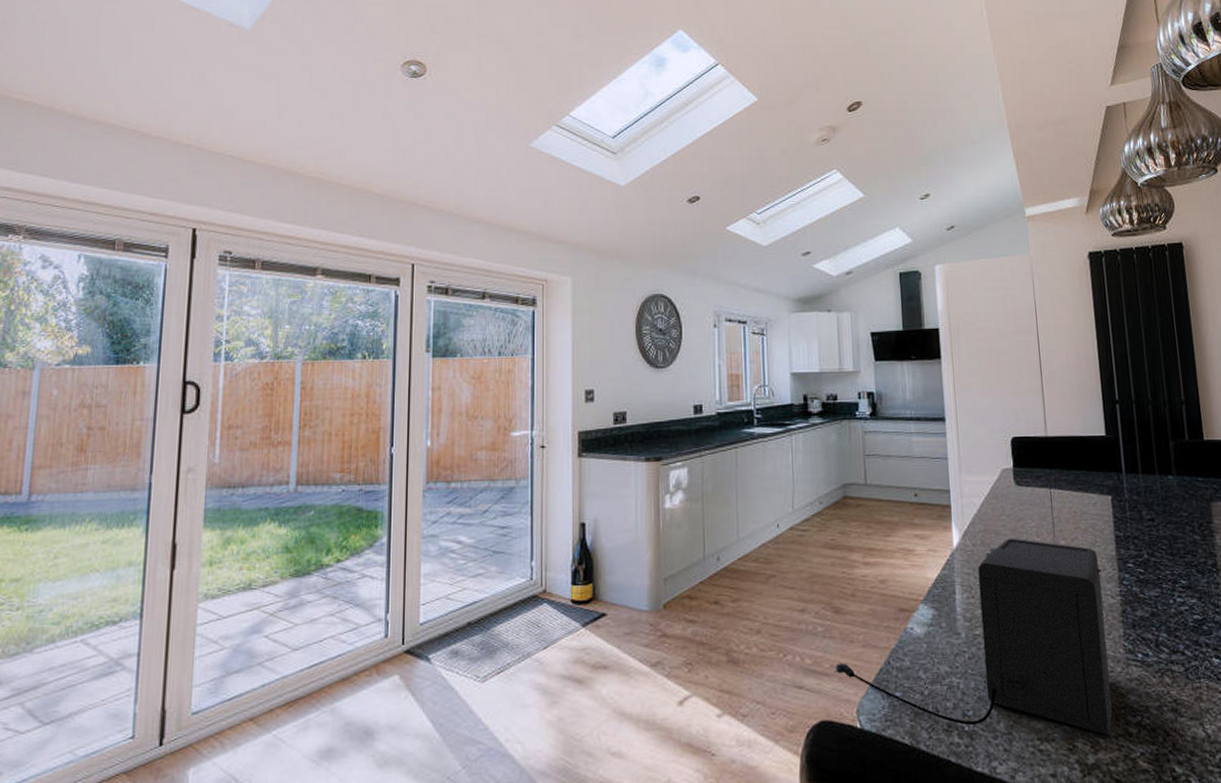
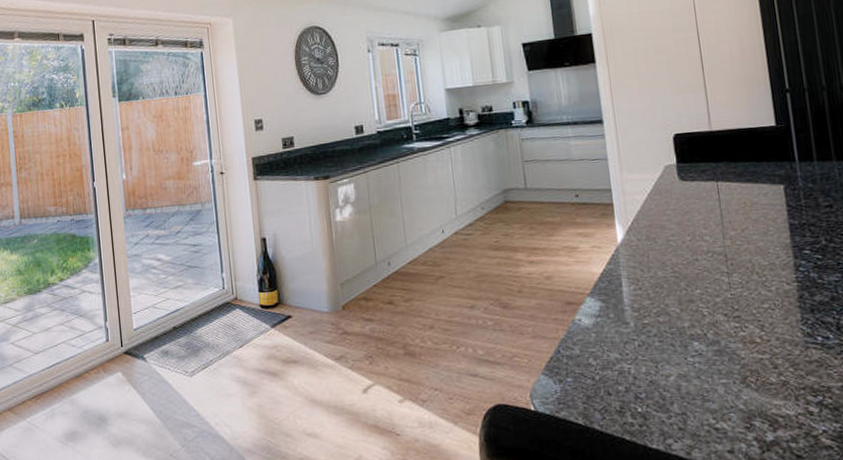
coffee maker: present [834,538,1113,735] -> none [506,231,792,415]

